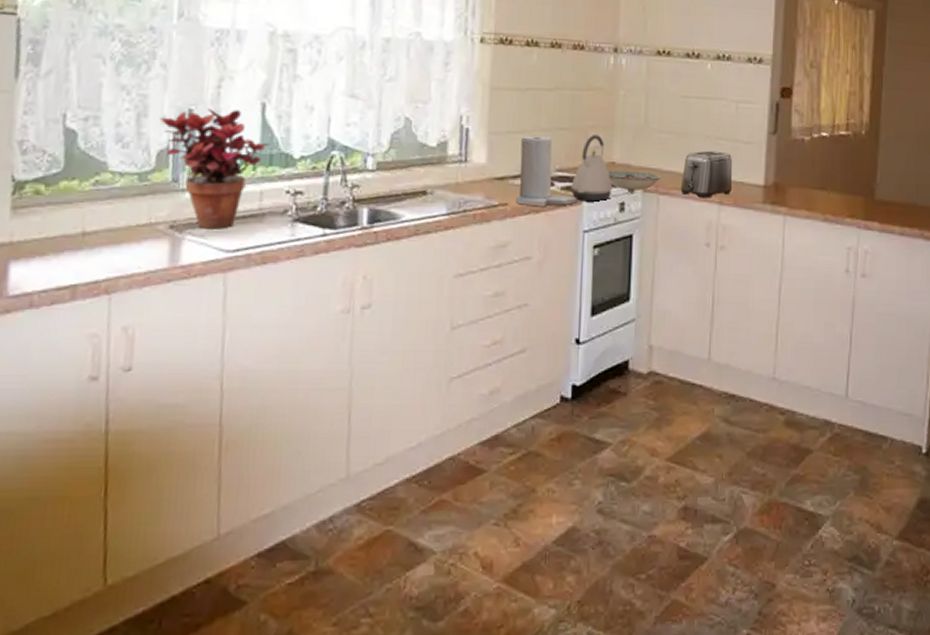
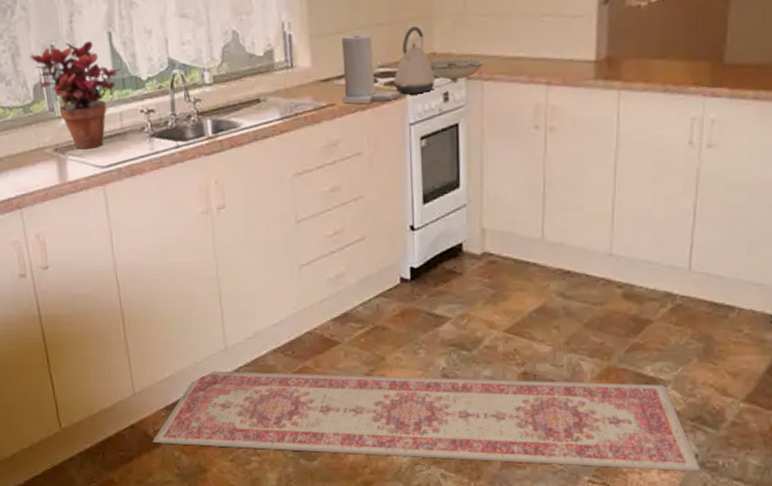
rug: none [233,505,858,620] -> present [153,371,701,472]
toaster: present [680,150,732,198] -> none [505,29,560,80]

